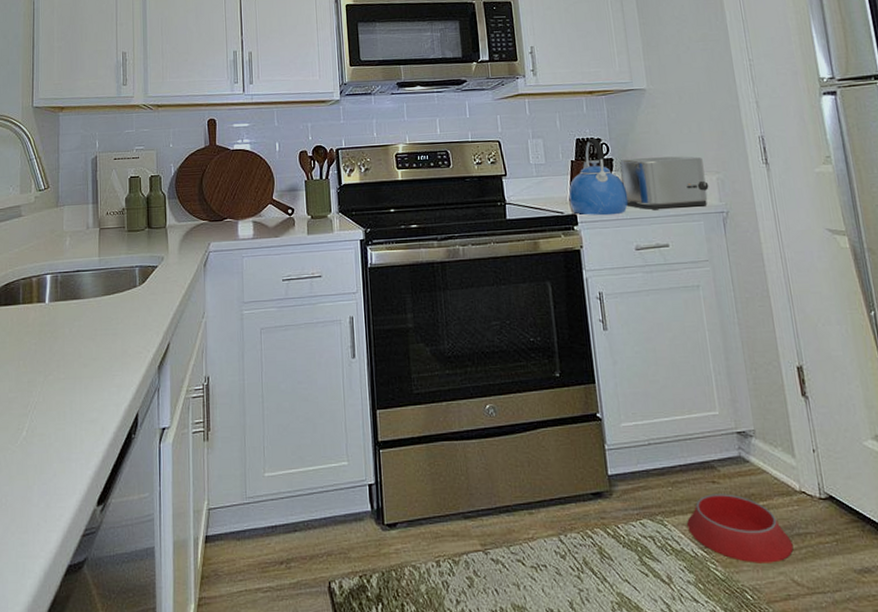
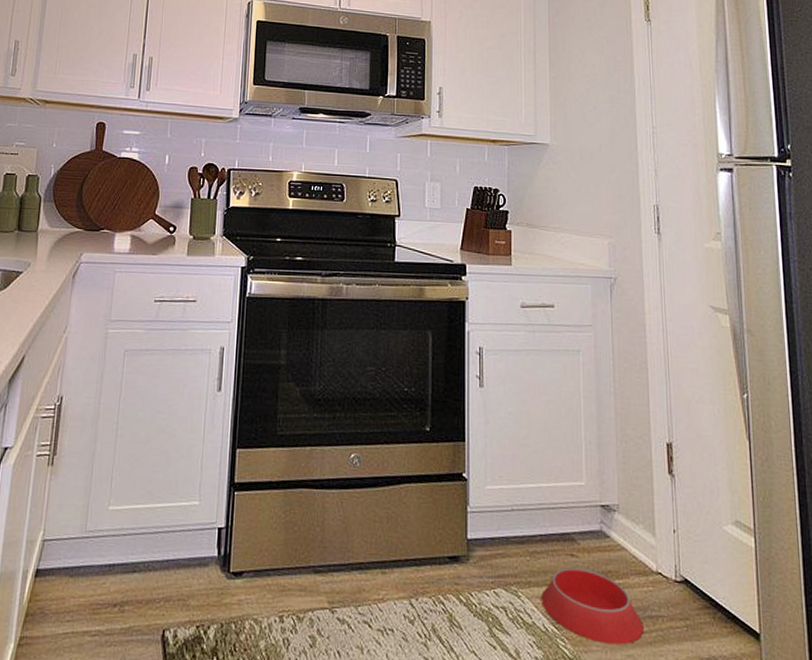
kettle: present [568,138,629,216] -> none [460,187,519,269]
toaster: present [620,156,709,211] -> none [515,213,600,271]

